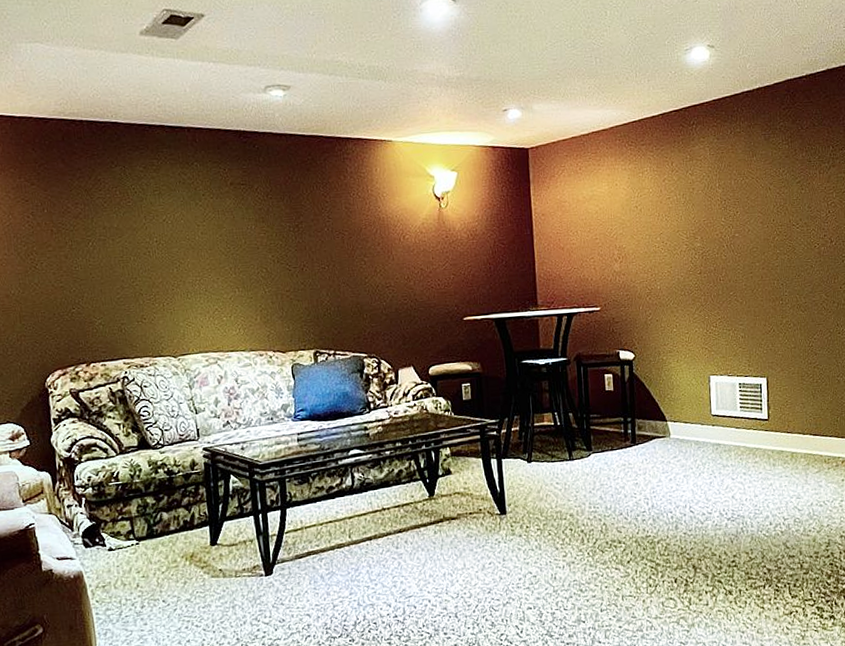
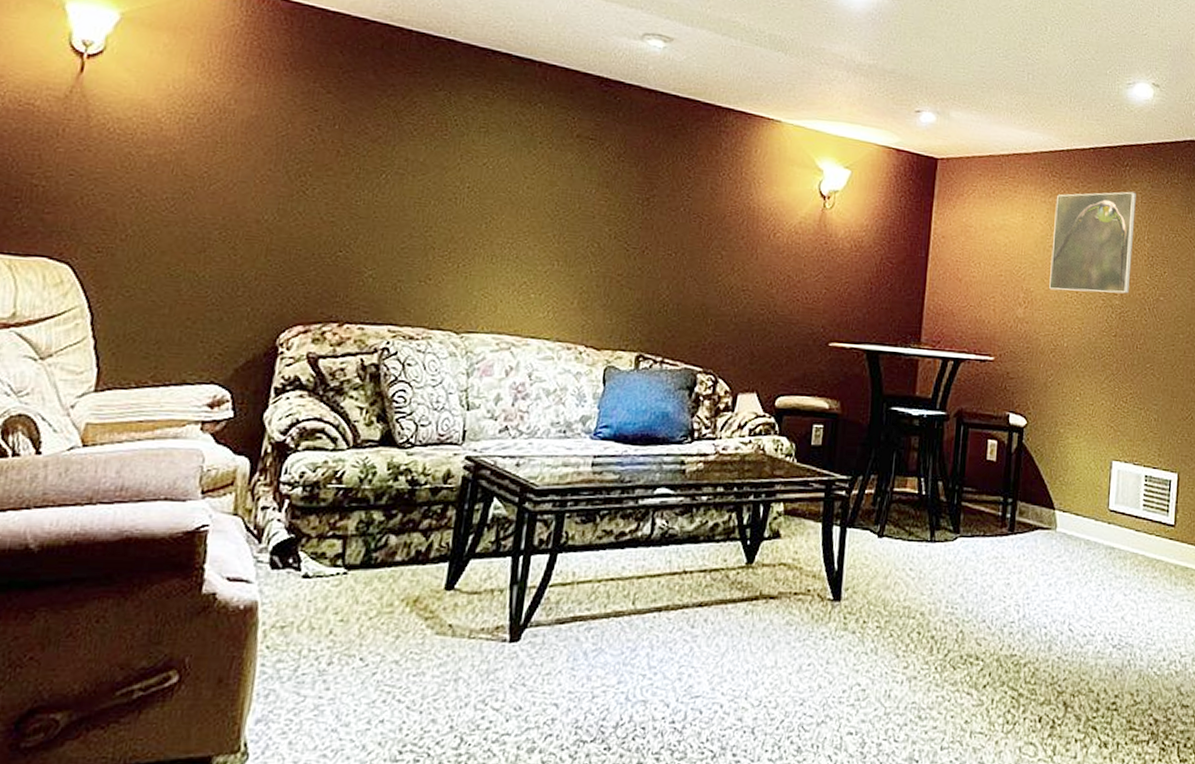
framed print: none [635,146,708,244] -> present [1049,191,1136,294]

